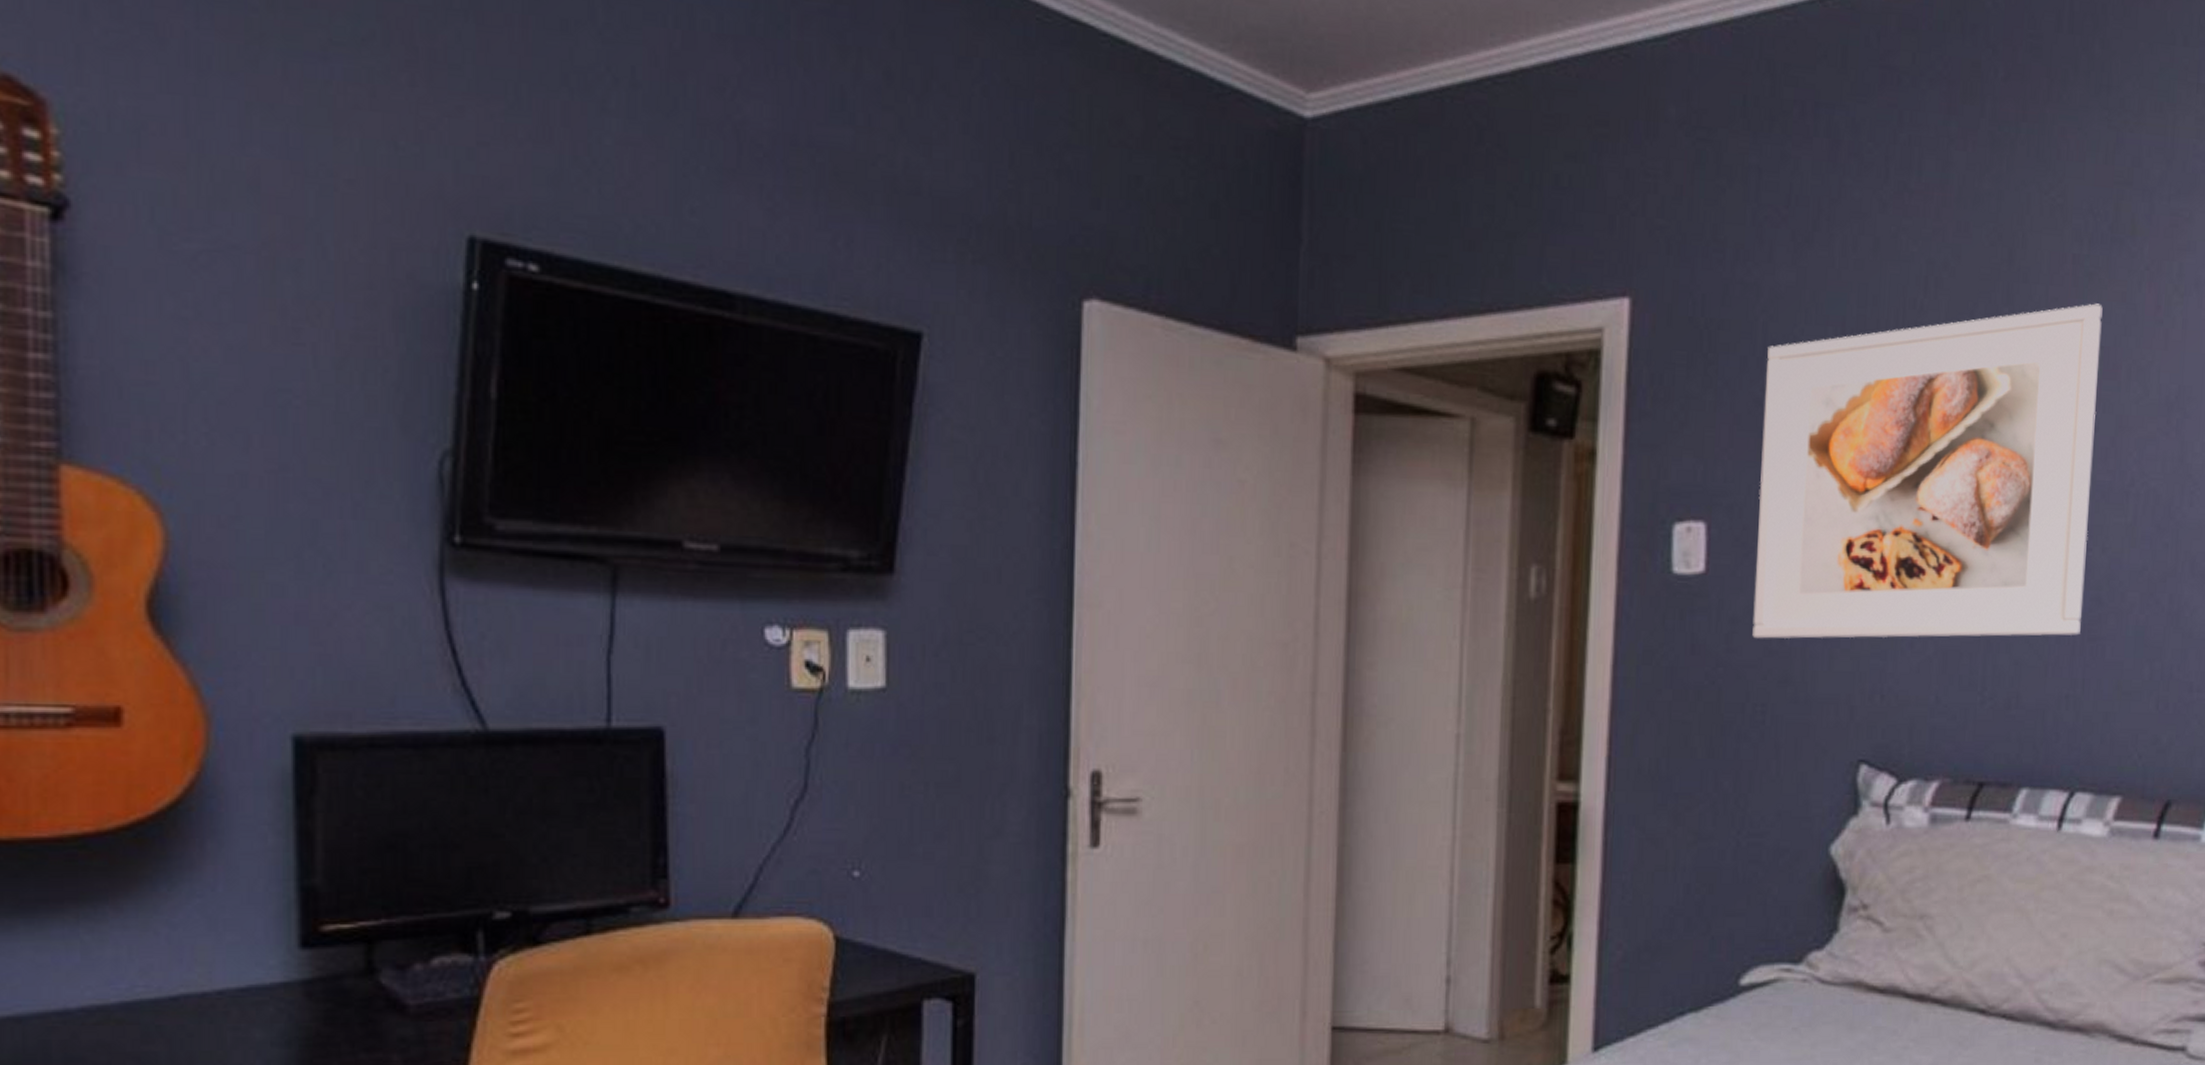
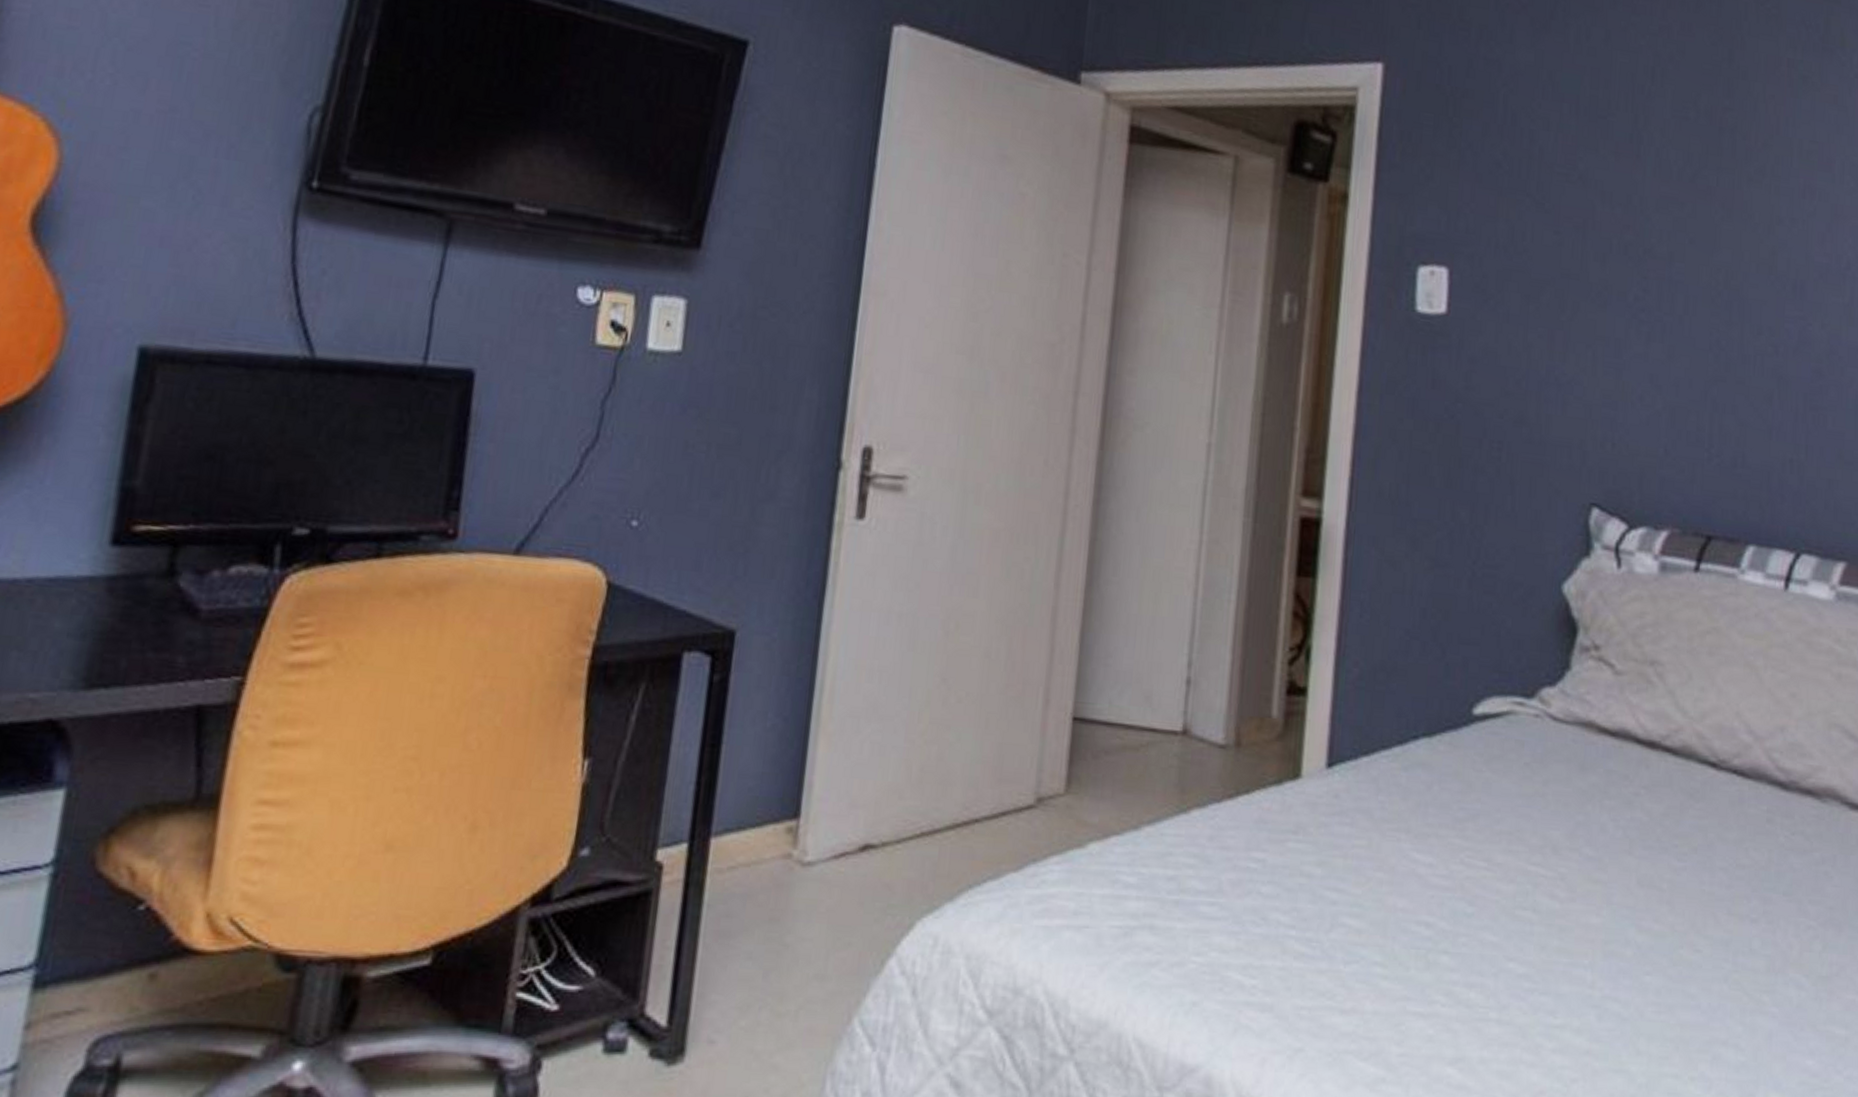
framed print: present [1752,303,2103,640] -> none [1490,103,1816,404]

